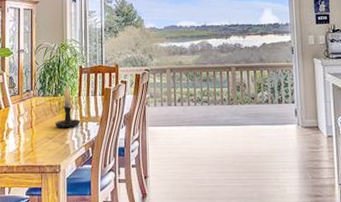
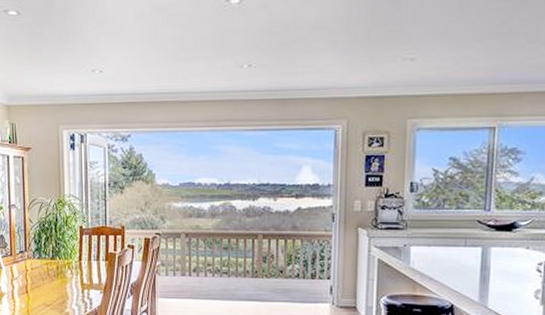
candle holder: present [55,81,80,129] -> none [53,243,81,296]

